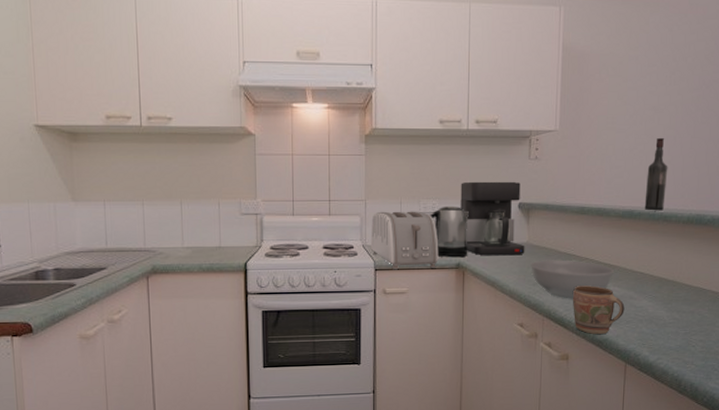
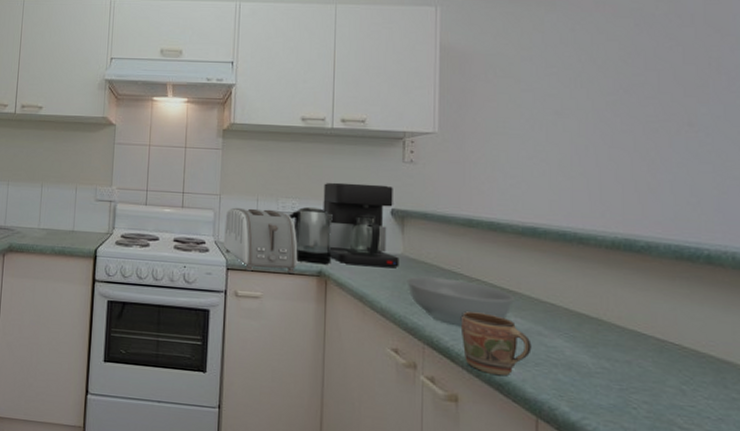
wine bottle: present [644,137,668,211] -> none [551,145,580,231]

